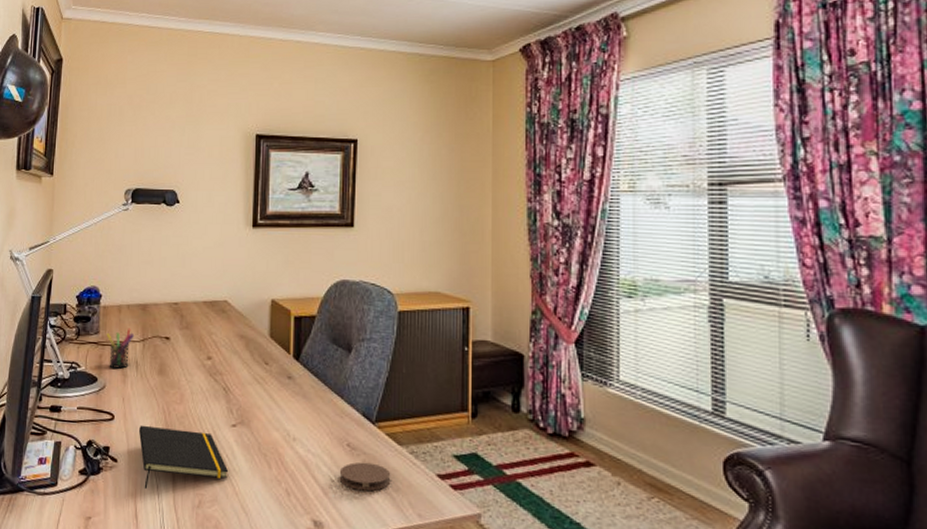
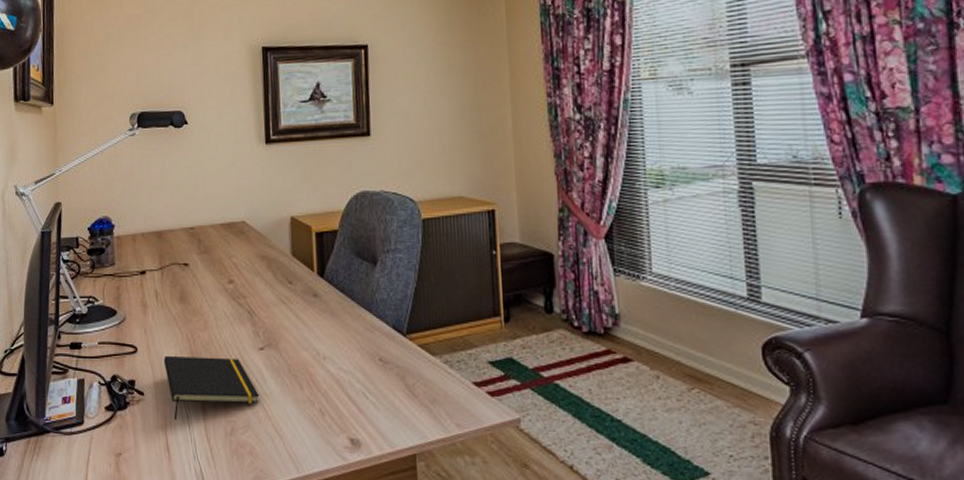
pen holder: present [106,328,135,369] -> none [122,257,152,299]
coaster: present [339,462,390,491] -> none [373,375,425,405]

